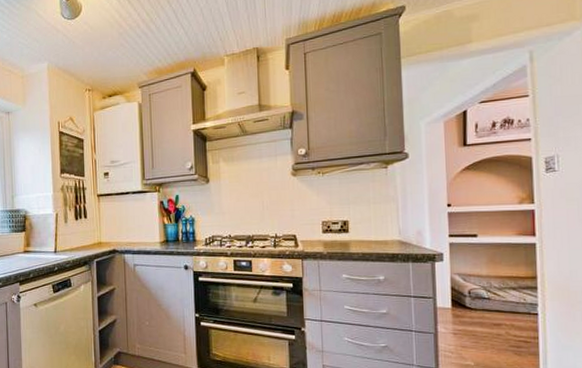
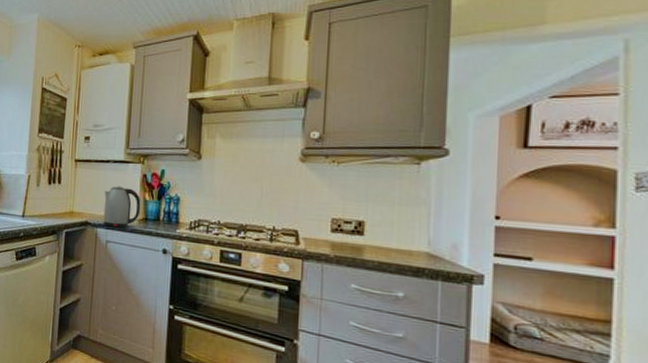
kettle: none [128,214,161,252] -> present [103,186,141,228]

